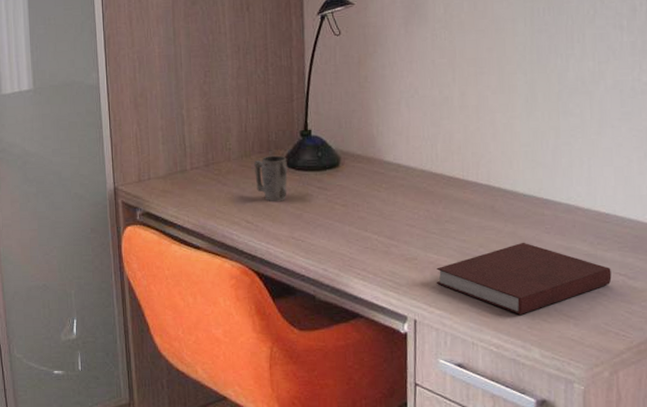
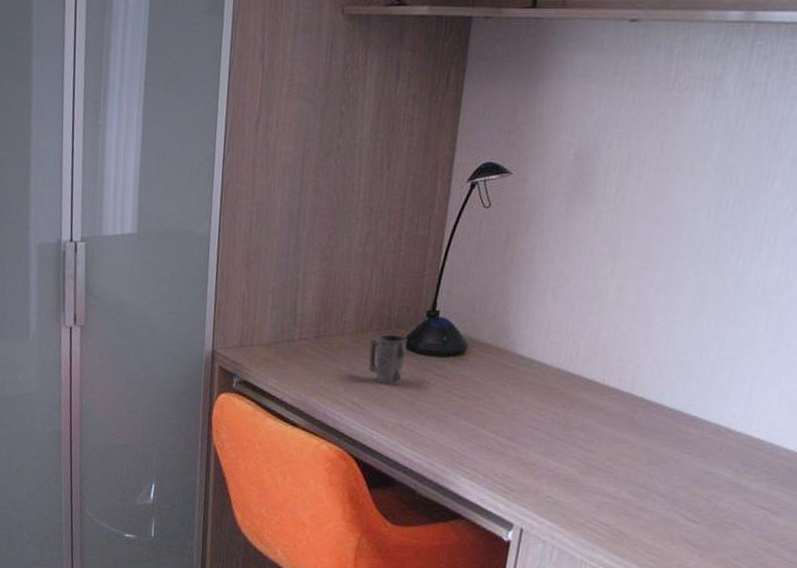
notebook: present [436,242,612,315] -> none [552,460,754,538]

